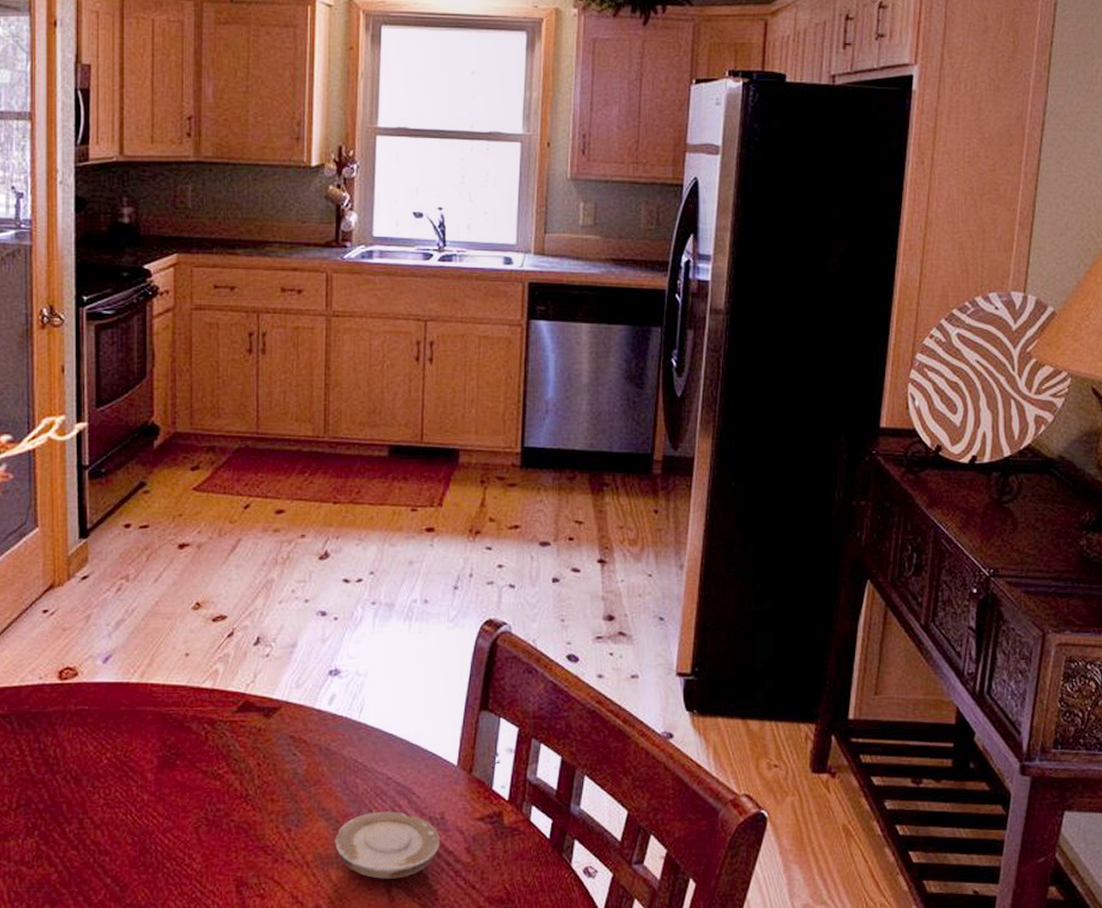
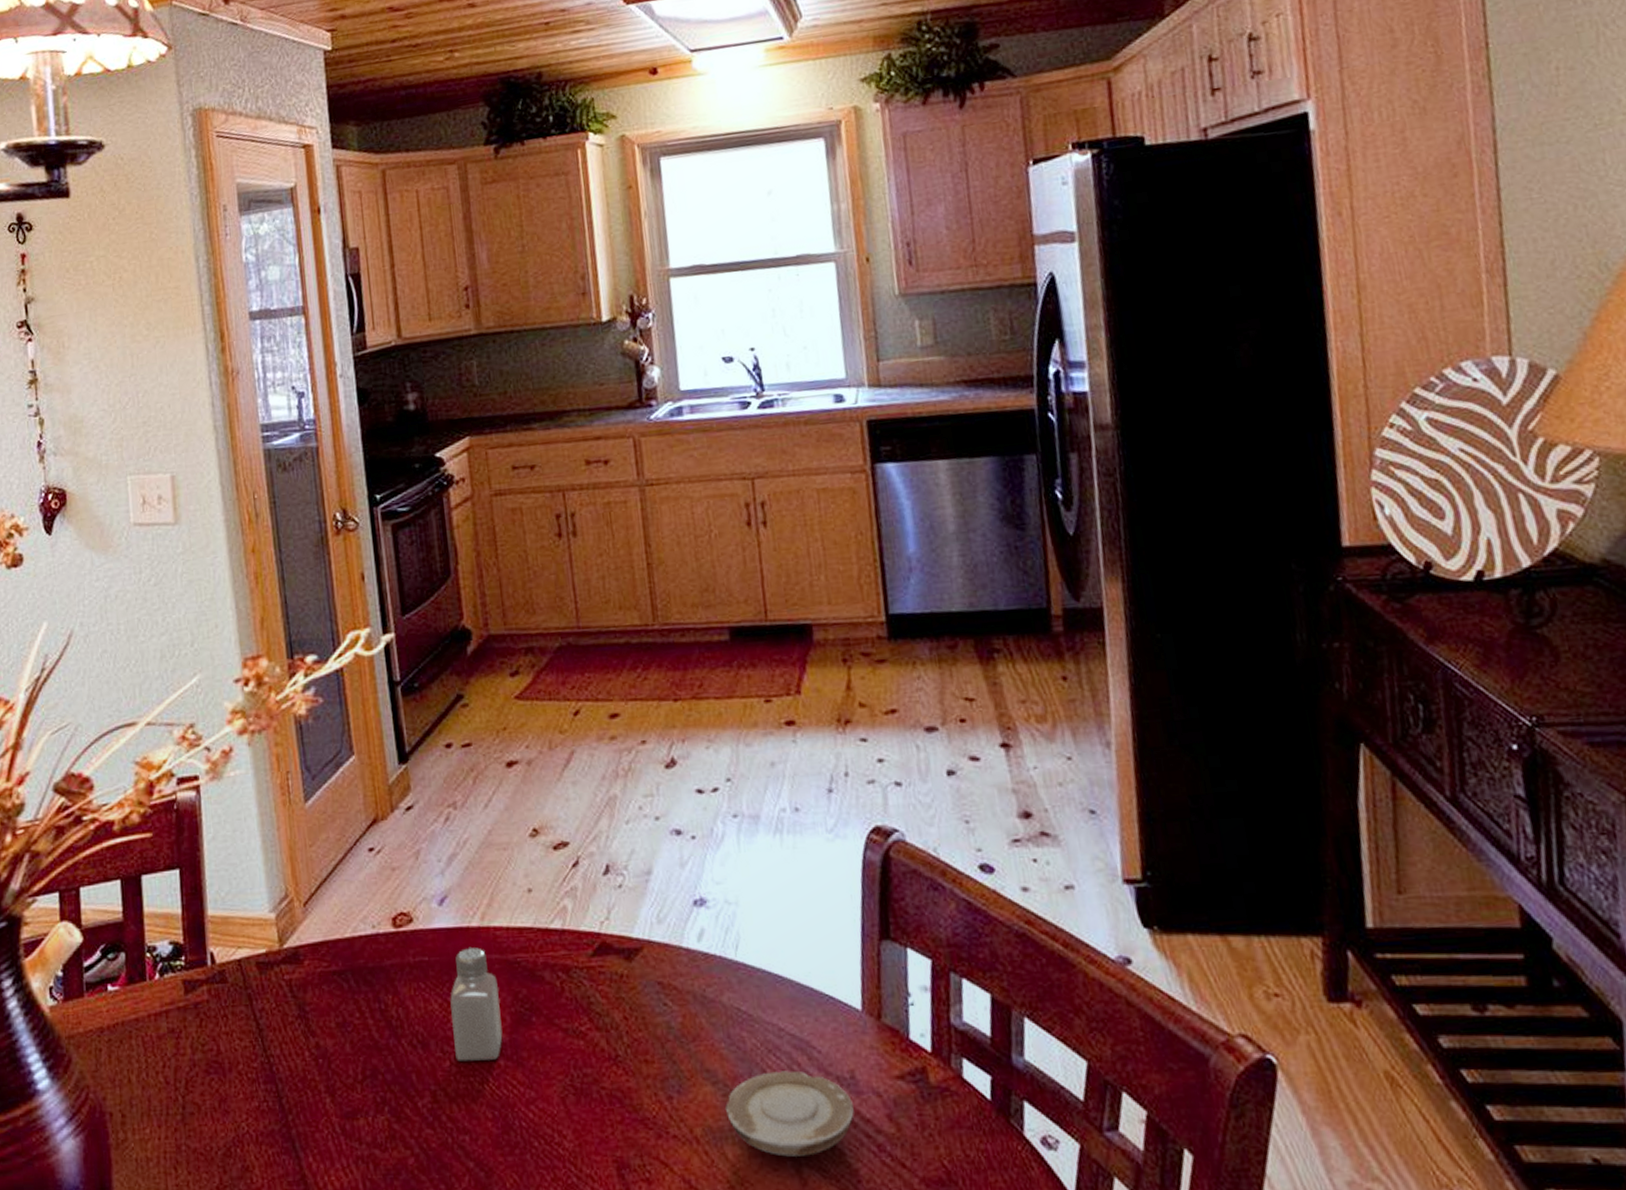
saltshaker: none [104,700,149,795] -> present [450,947,503,1062]

